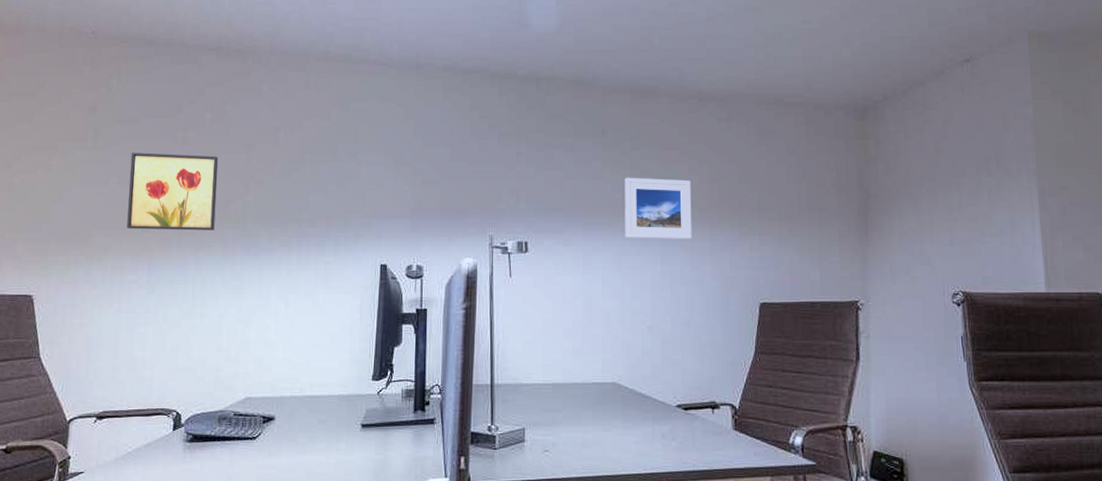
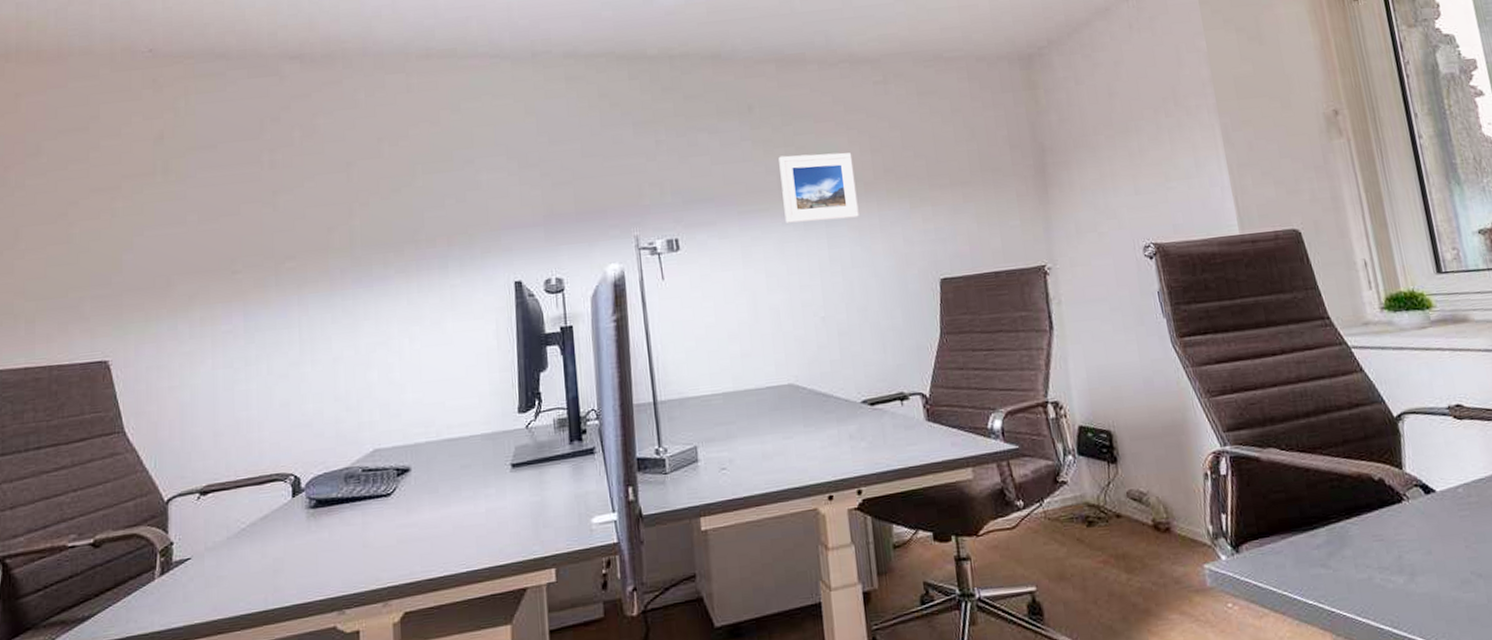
wall art: present [127,152,219,231] -> none [210,178,318,273]

